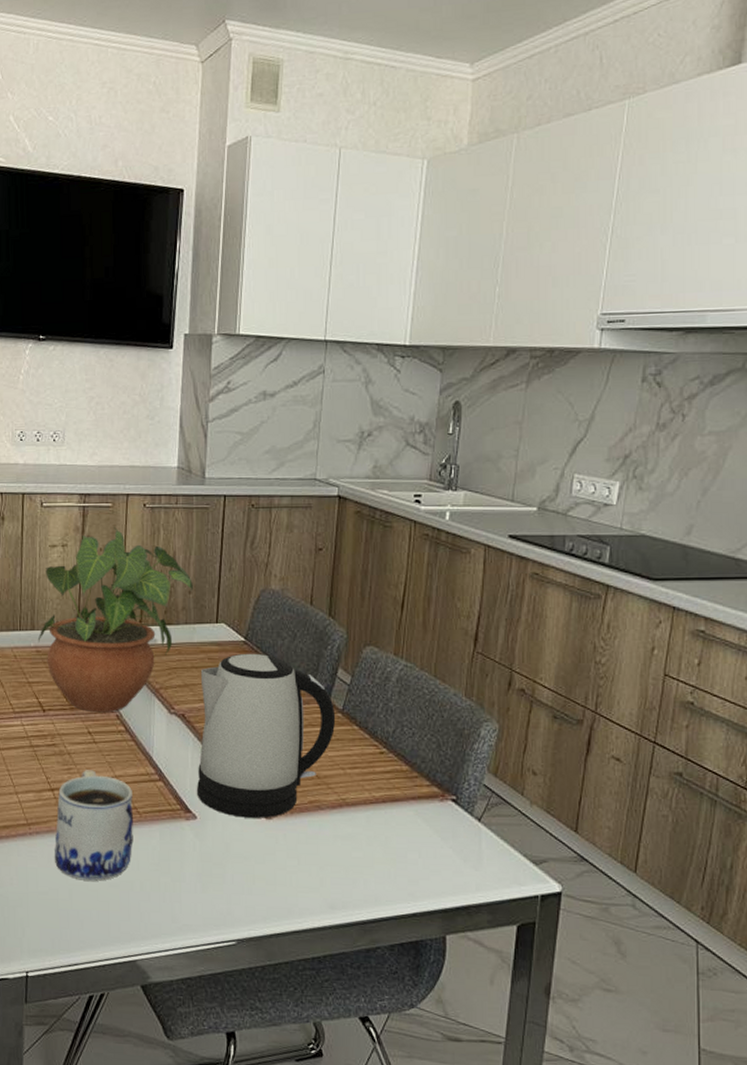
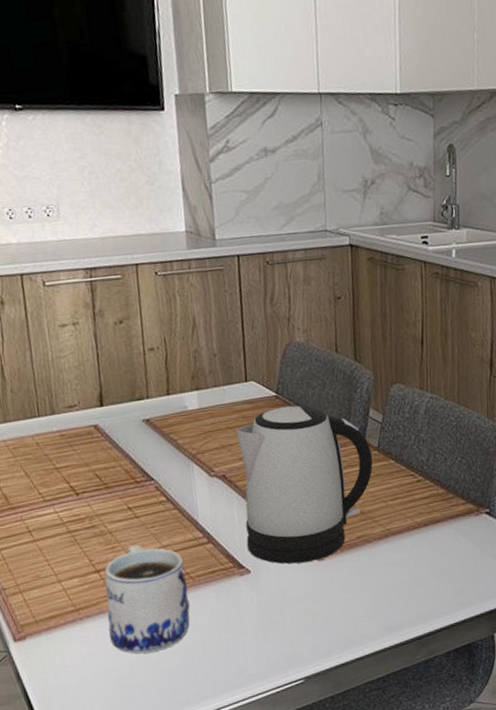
potted plant: present [37,526,193,713] -> none [58,298,218,488]

